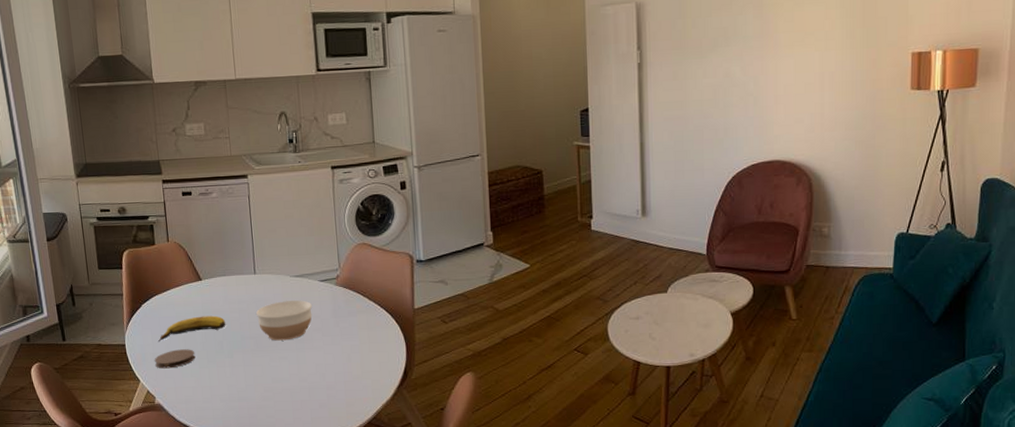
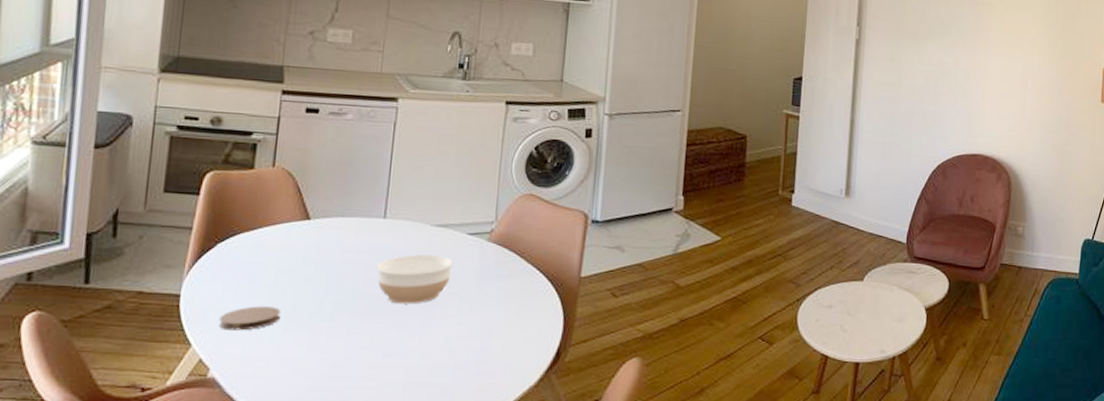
banana: present [158,315,226,342] -> none [231,265,333,295]

